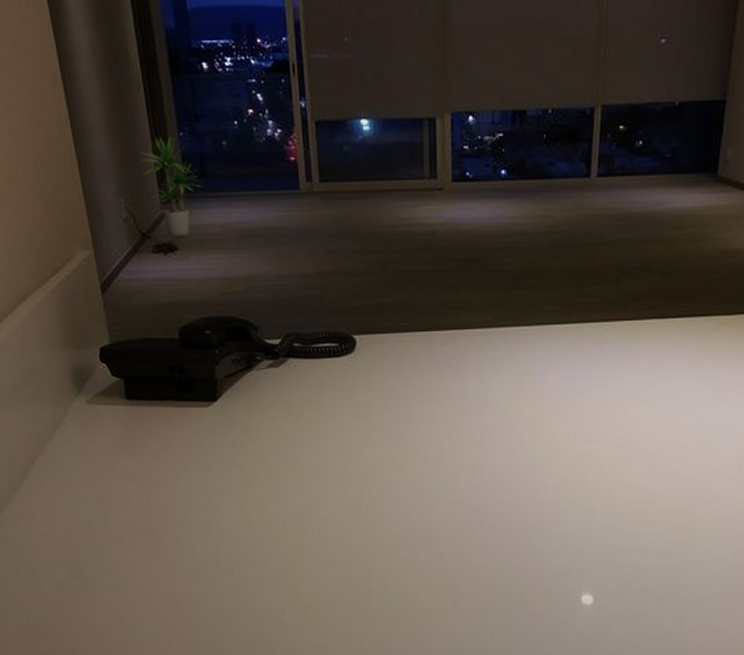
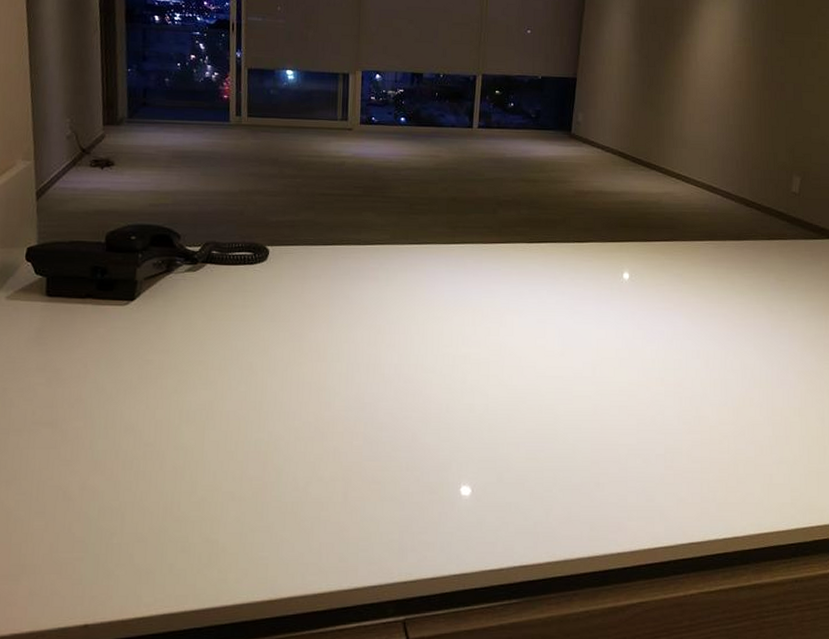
potted plant: present [141,136,203,238] -> none [89,71,144,155]

